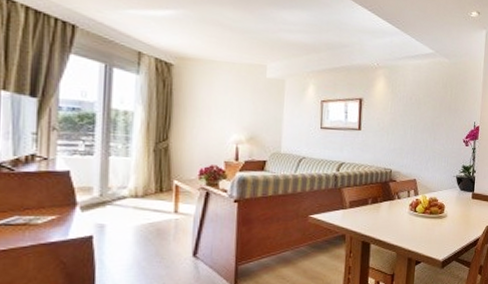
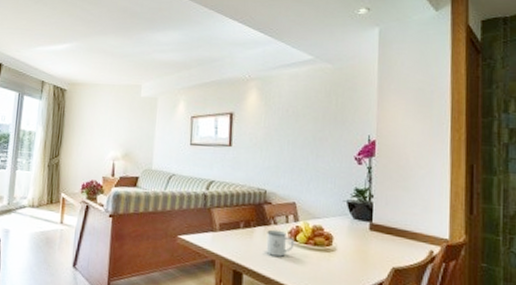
mug: none [390,203,415,226] -> present [266,229,295,257]

